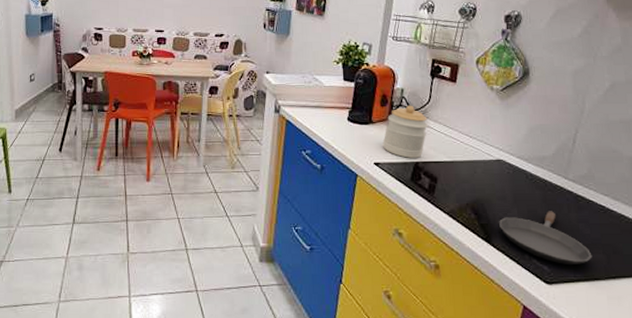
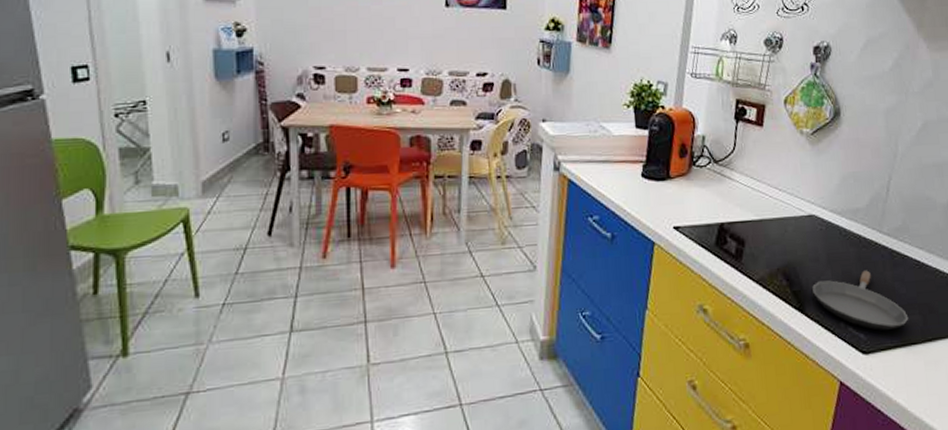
jar: present [383,105,429,158] -> none [682,155,734,219]

